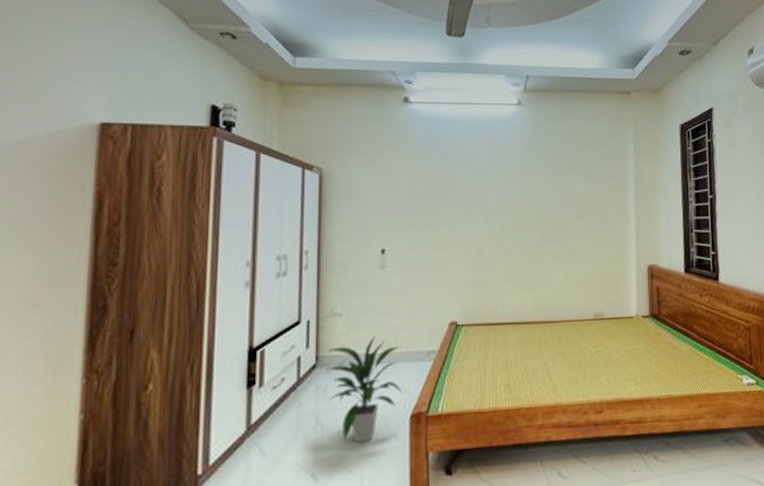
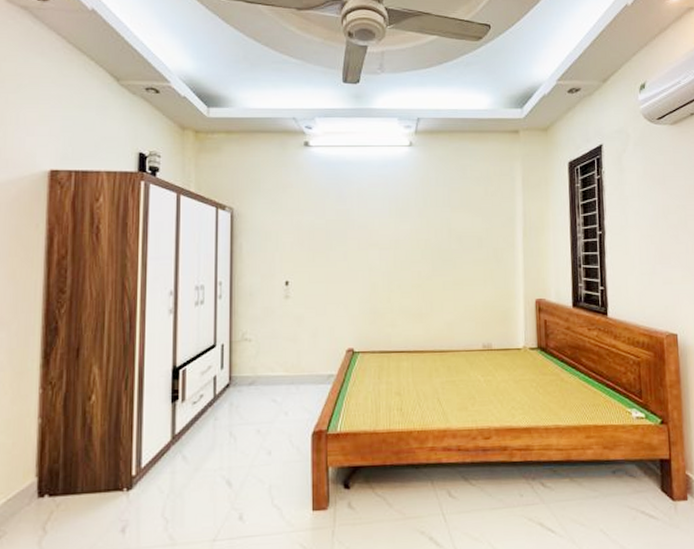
indoor plant: present [325,336,404,442] -> none [238,360,306,454]

